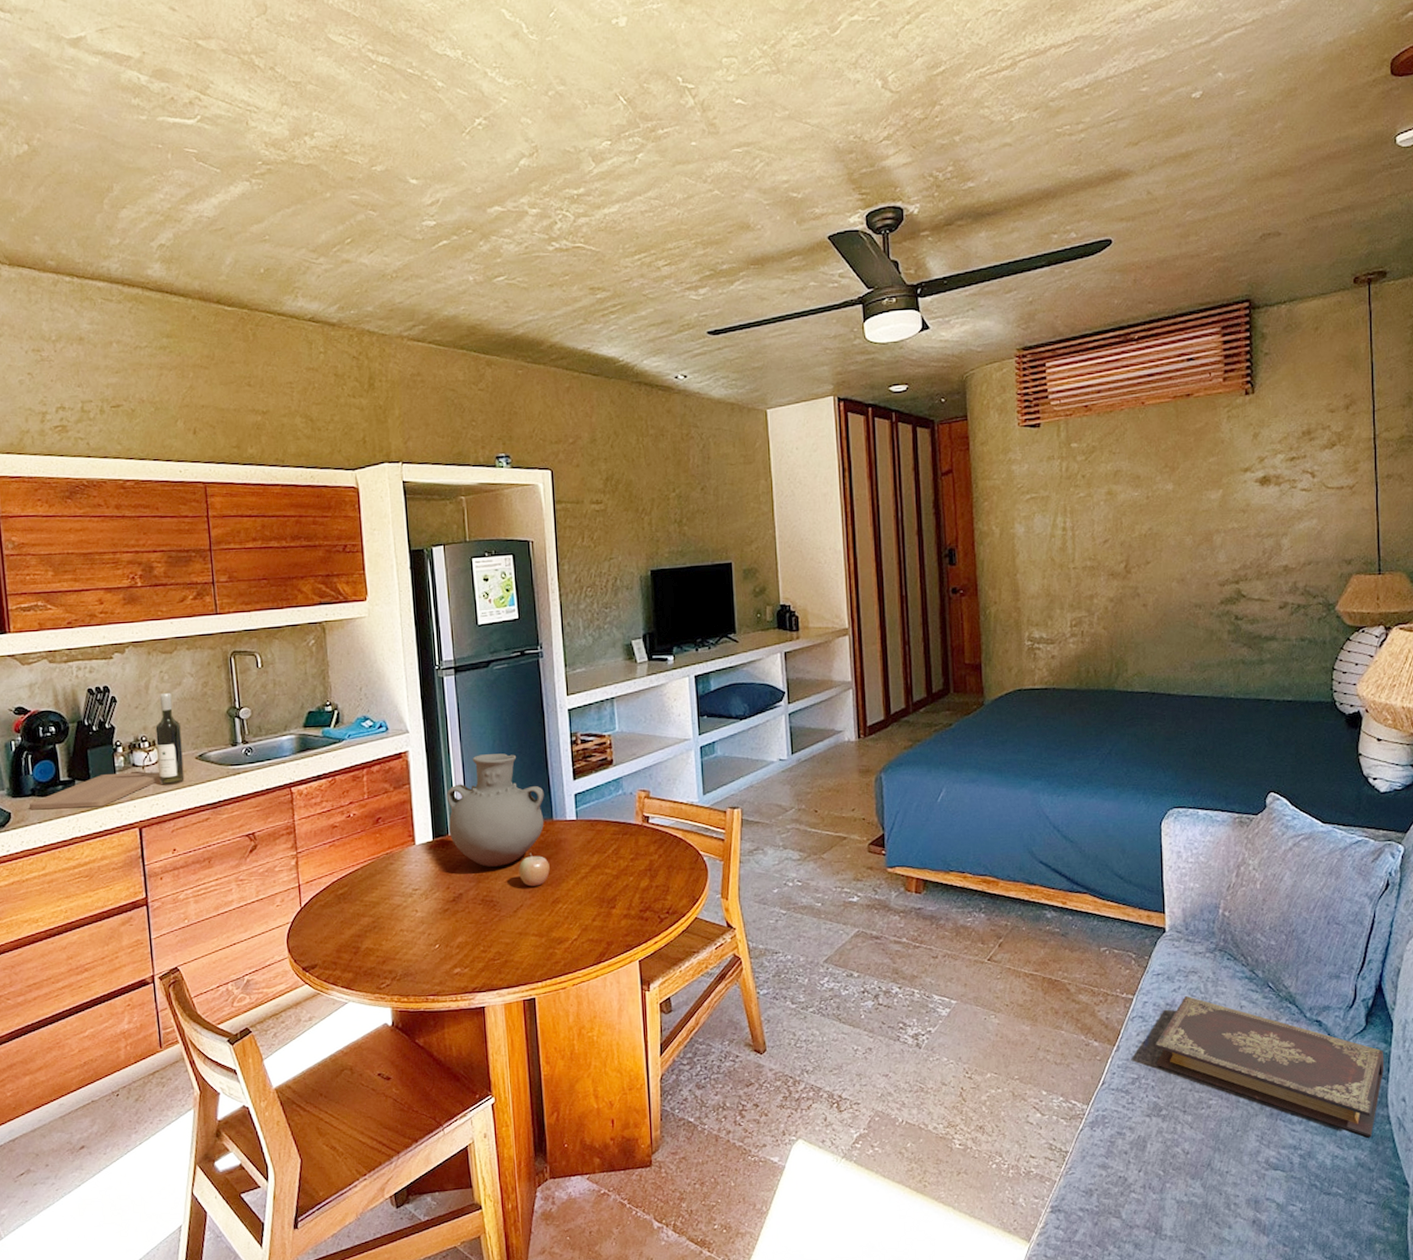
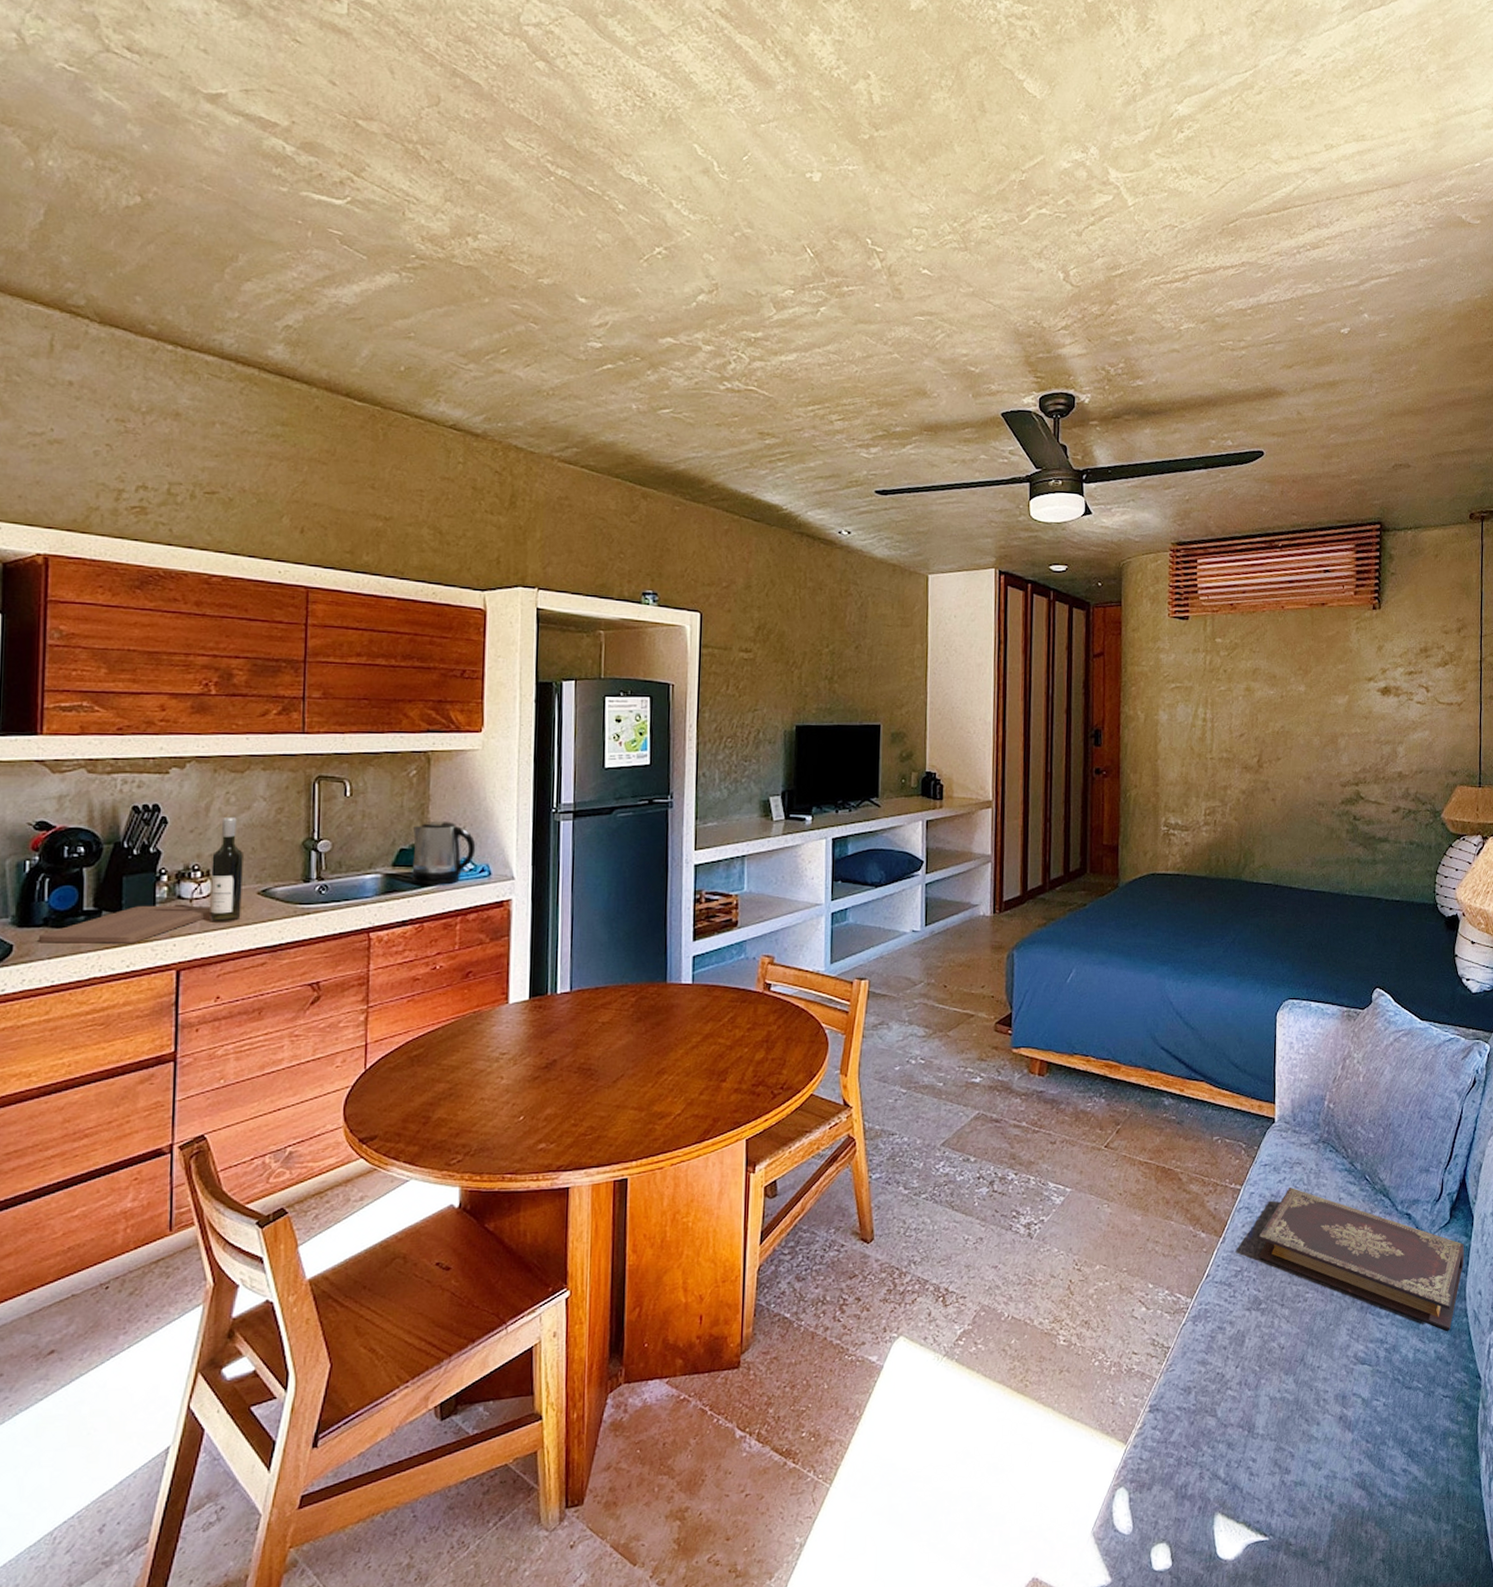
kettle: none [318,683,373,743] -> present [412,820,476,885]
vase: present [446,753,544,867] -> none [549,908,659,1031]
fruit: present [519,852,550,887] -> none [623,1017,658,1055]

